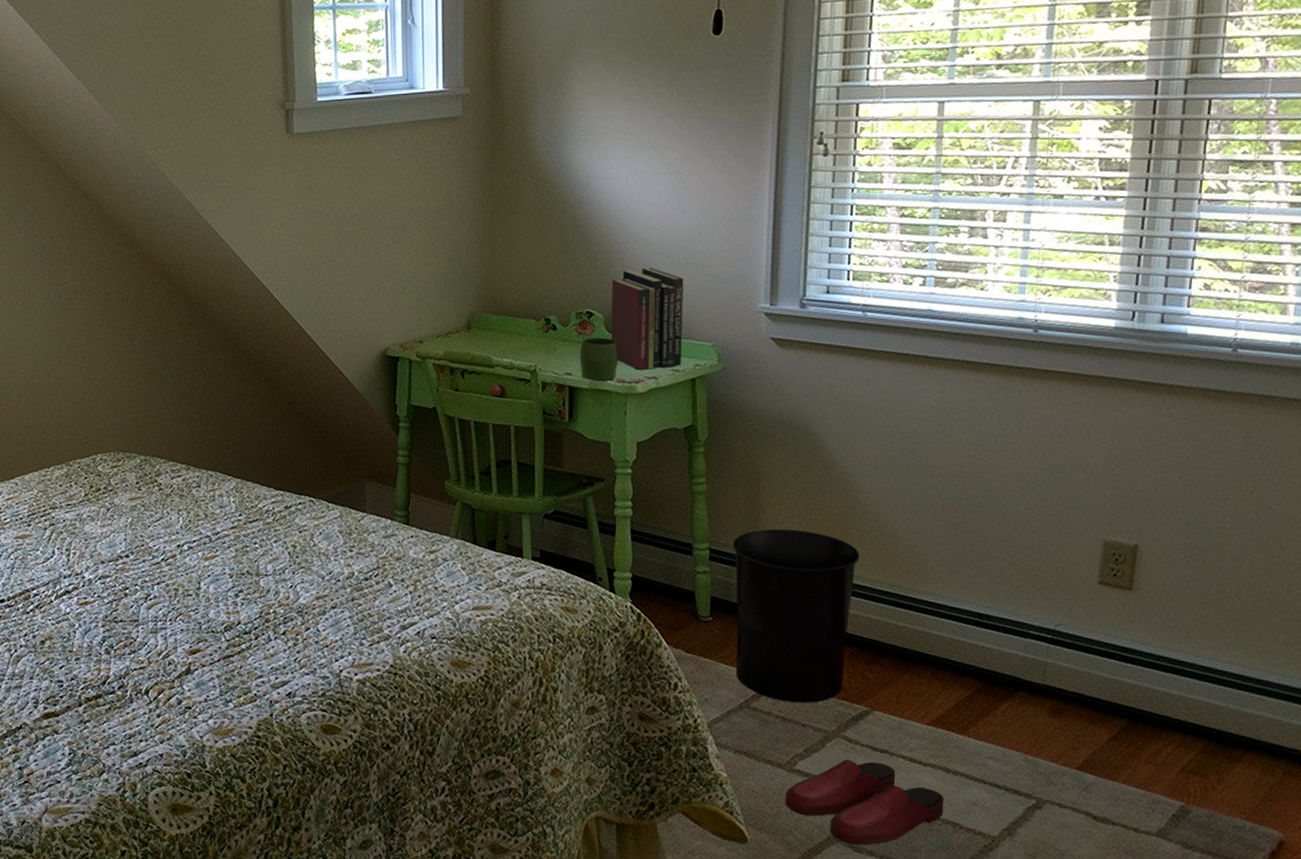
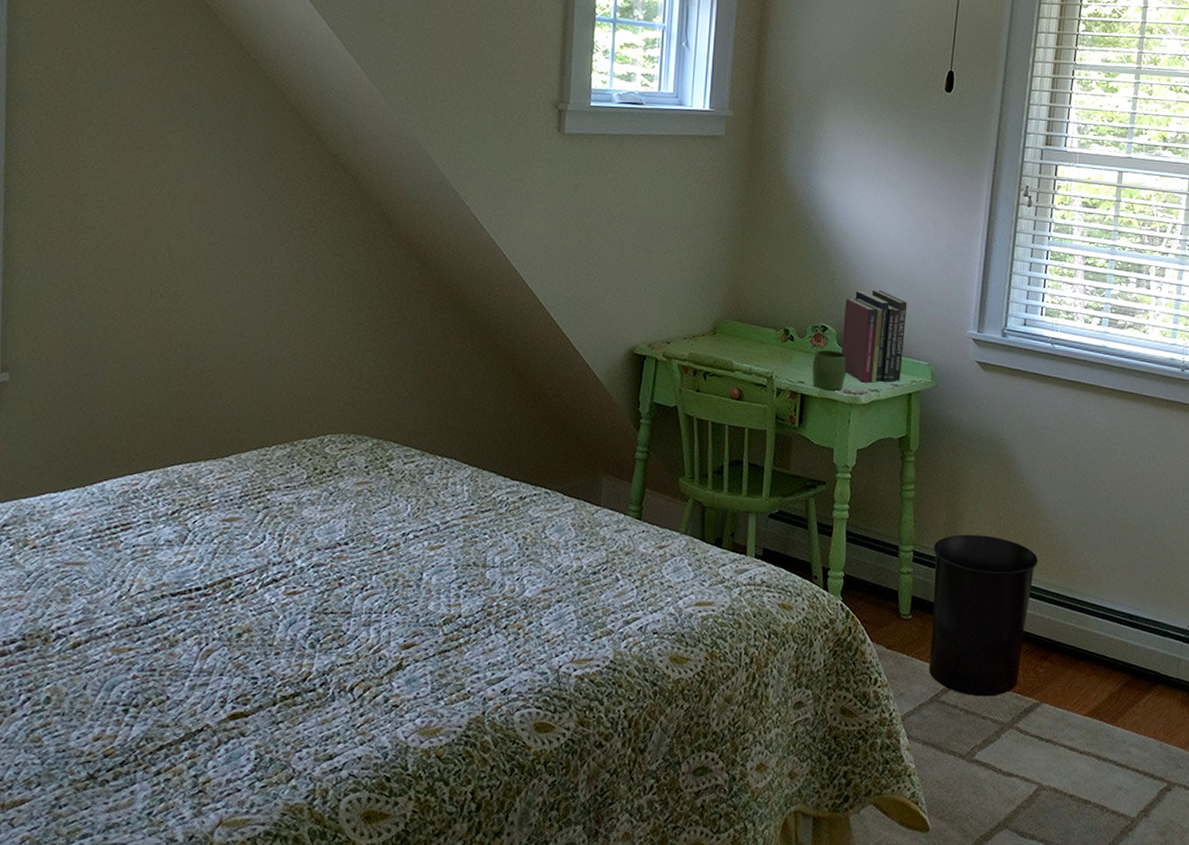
slippers: present [785,760,944,845] -> none [964,749,1095,830]

